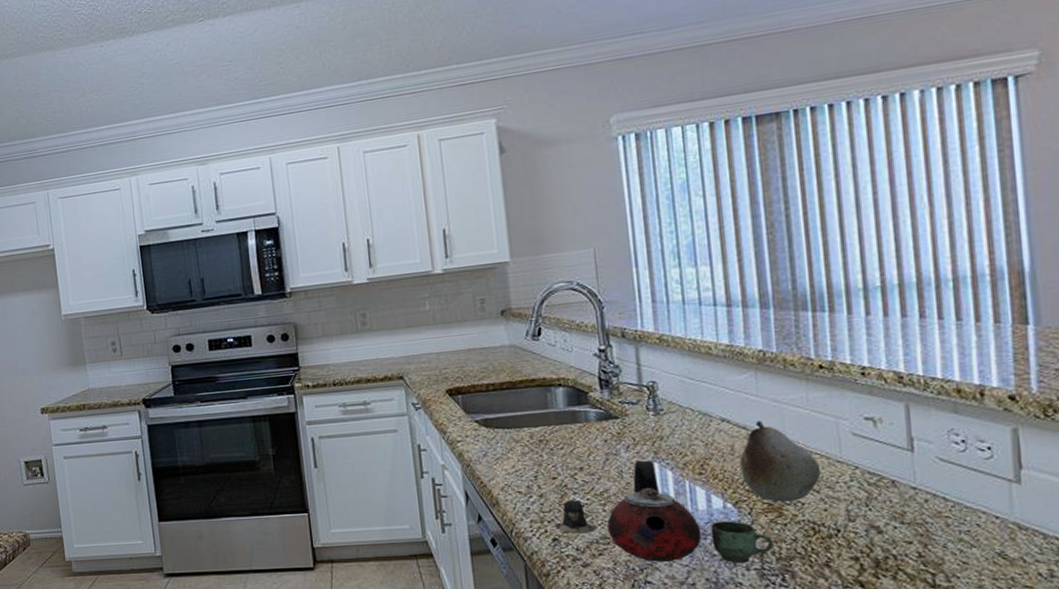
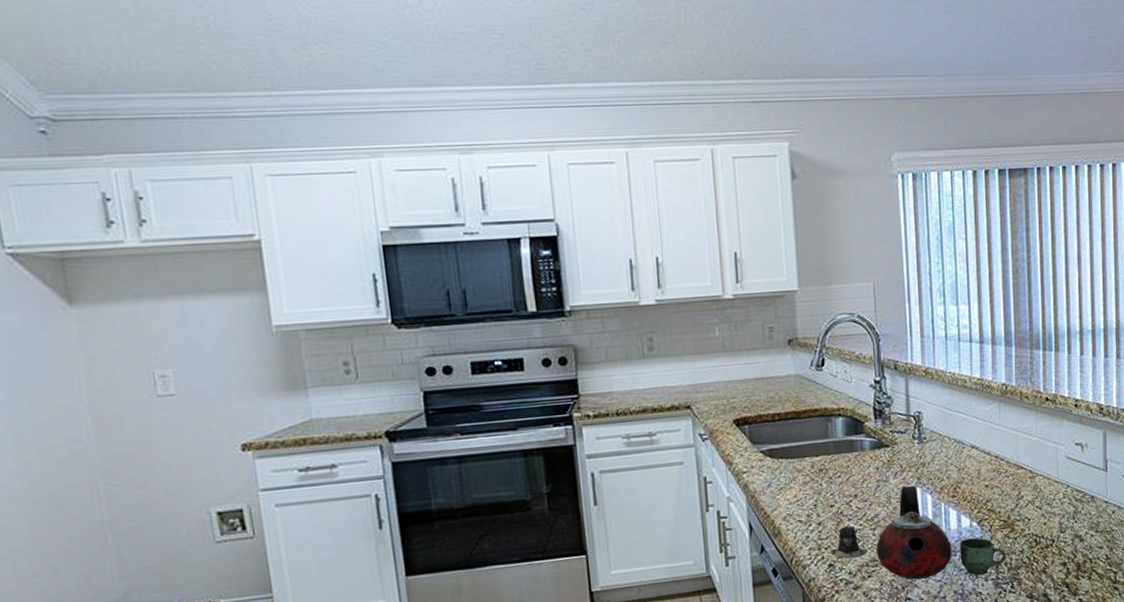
fruit: present [740,420,821,502] -> none [984,447,1043,519]

